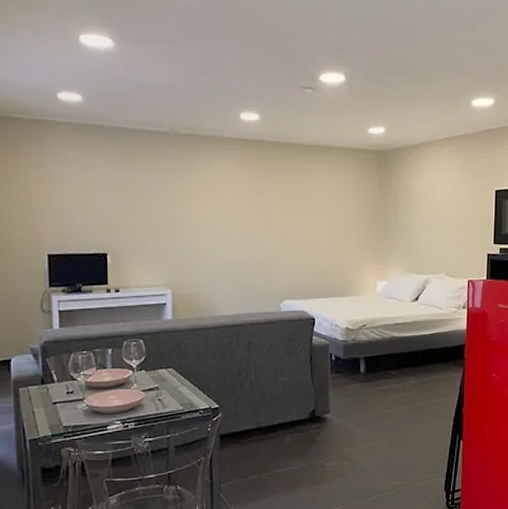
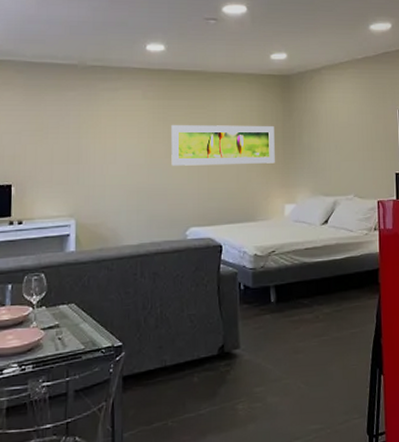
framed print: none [266,199,369,241] -> present [171,125,275,166]

